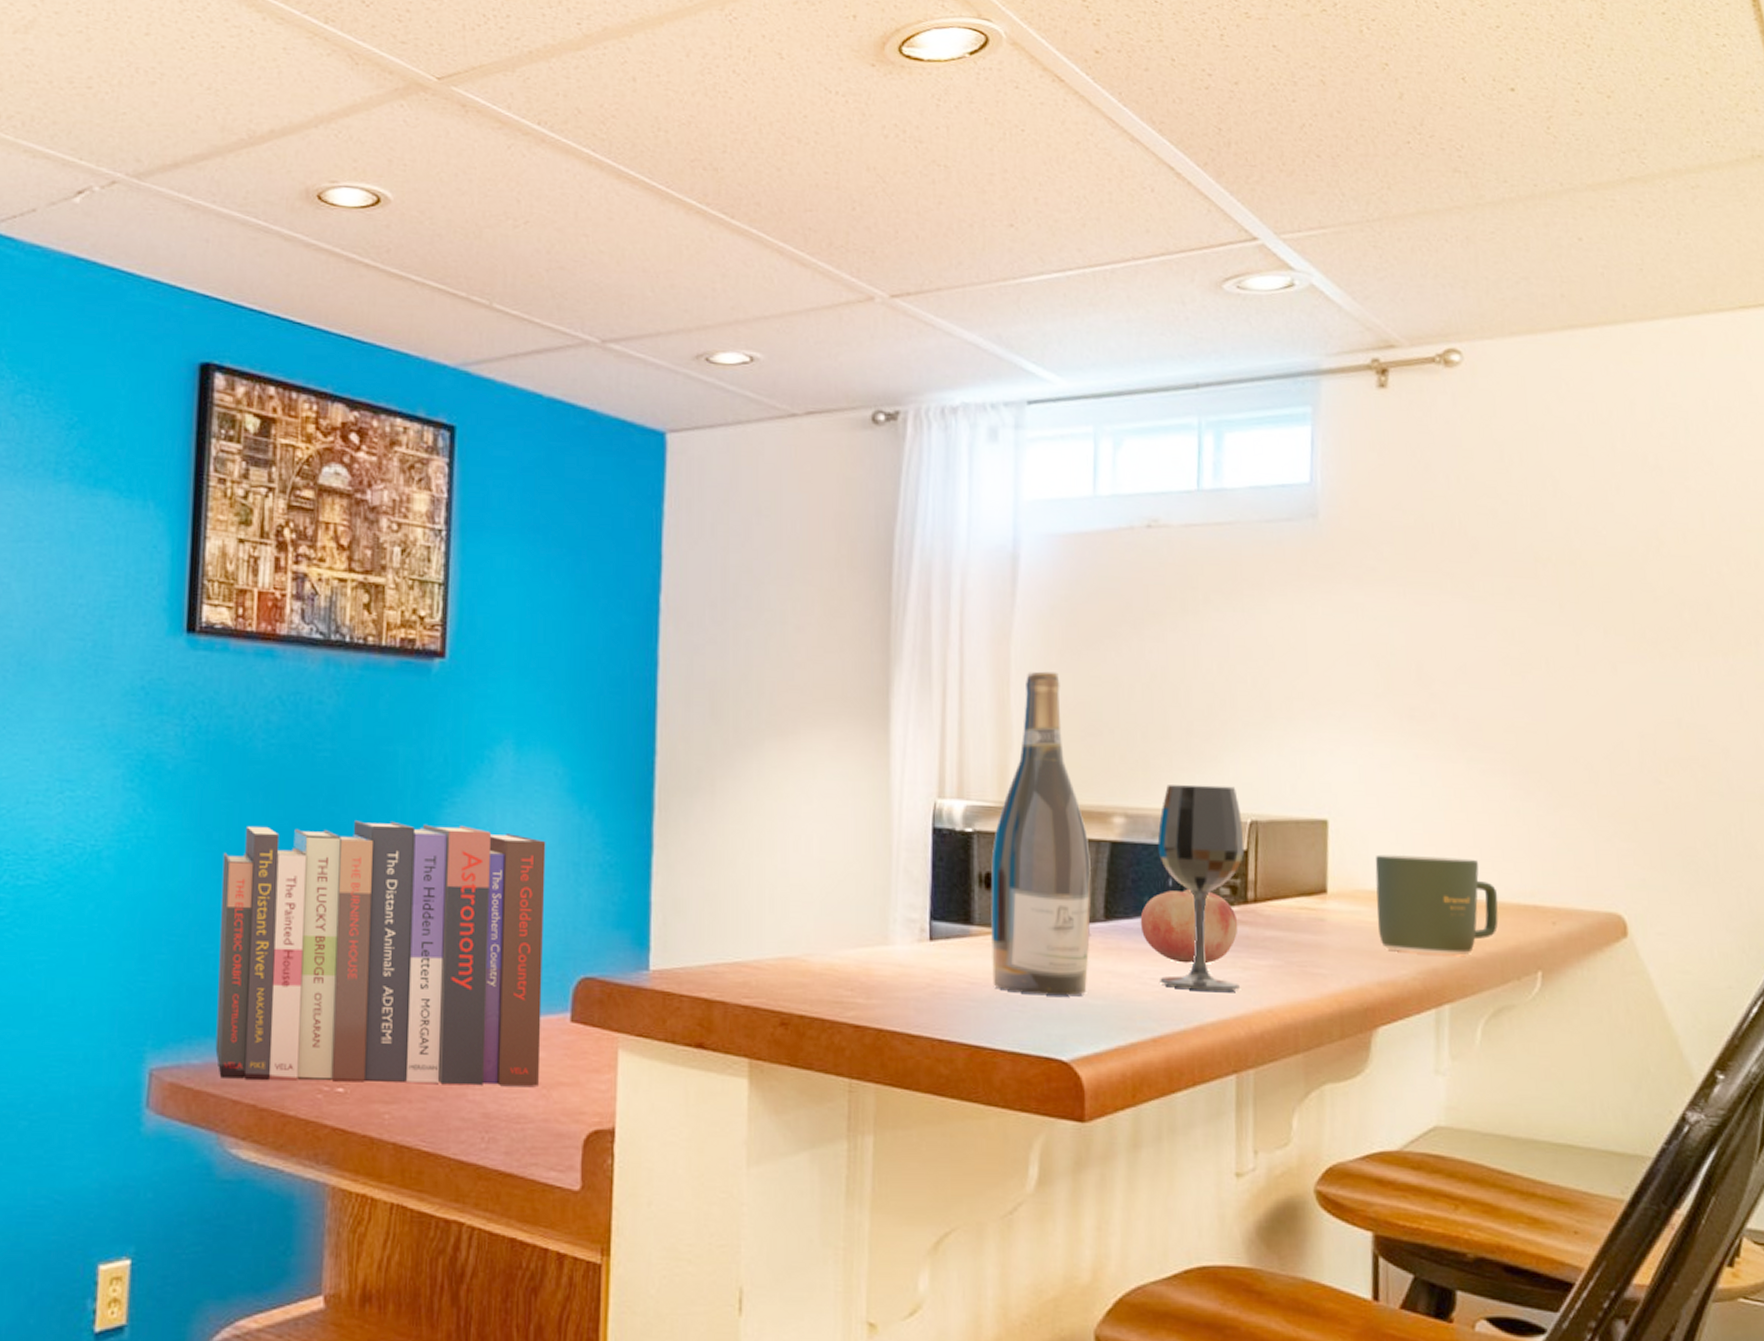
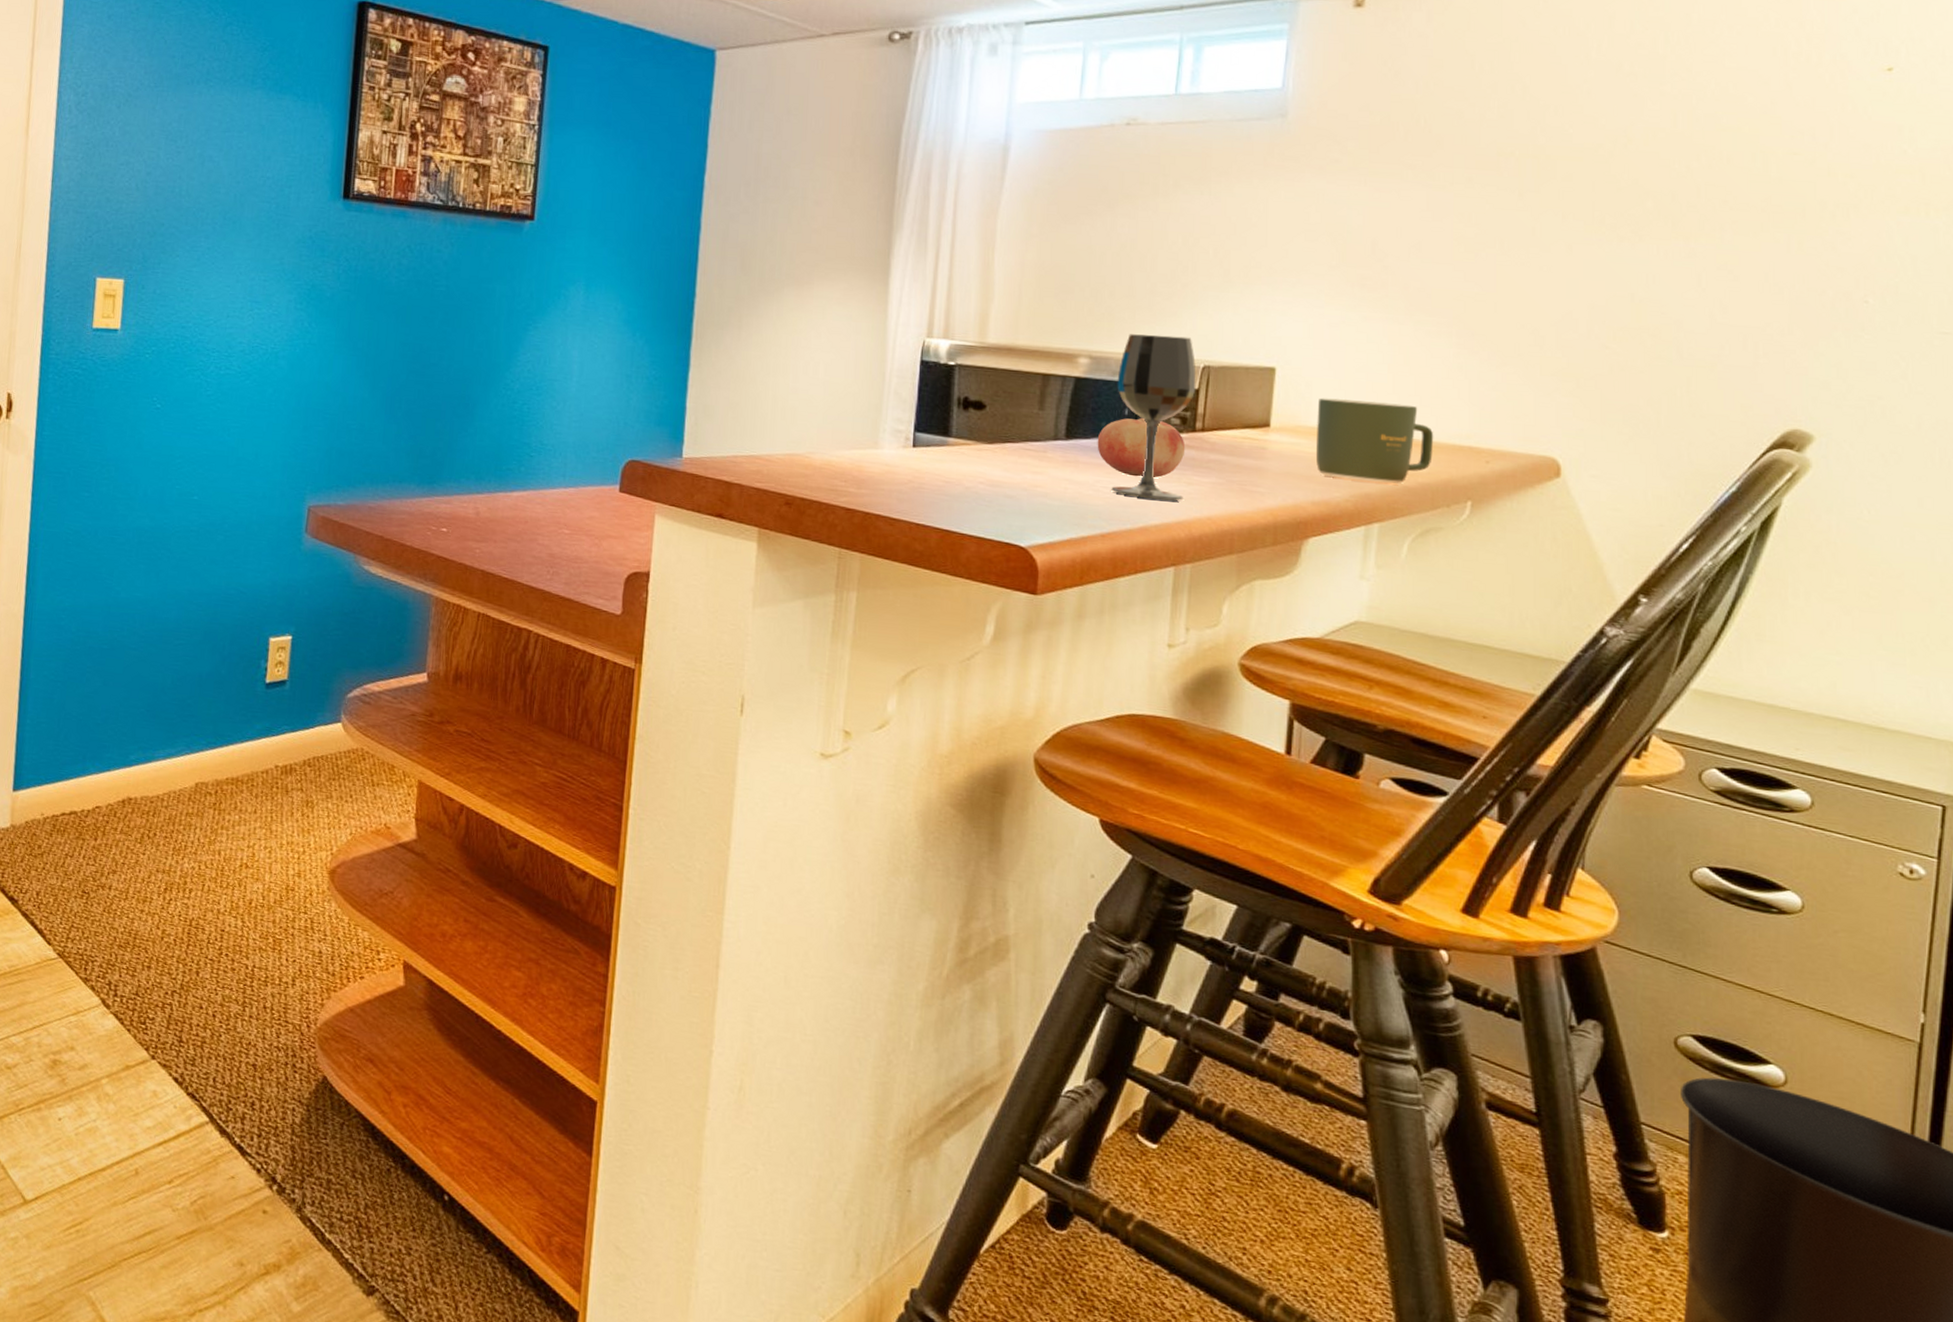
books: present [215,820,546,1086] -> none [355,338,606,537]
wine bottle: present [990,671,1091,995] -> none [964,240,1056,497]

